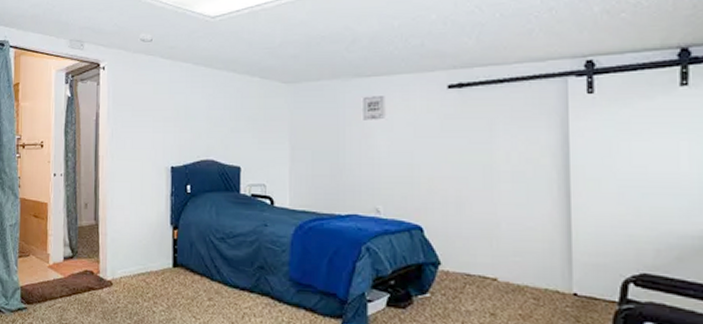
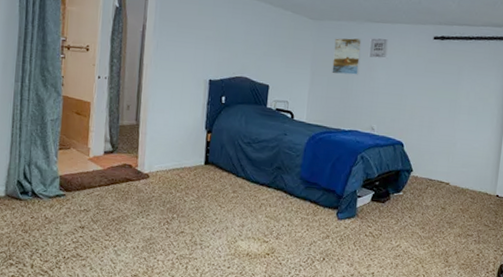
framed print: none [316,98,352,146] -> present [332,38,362,75]

